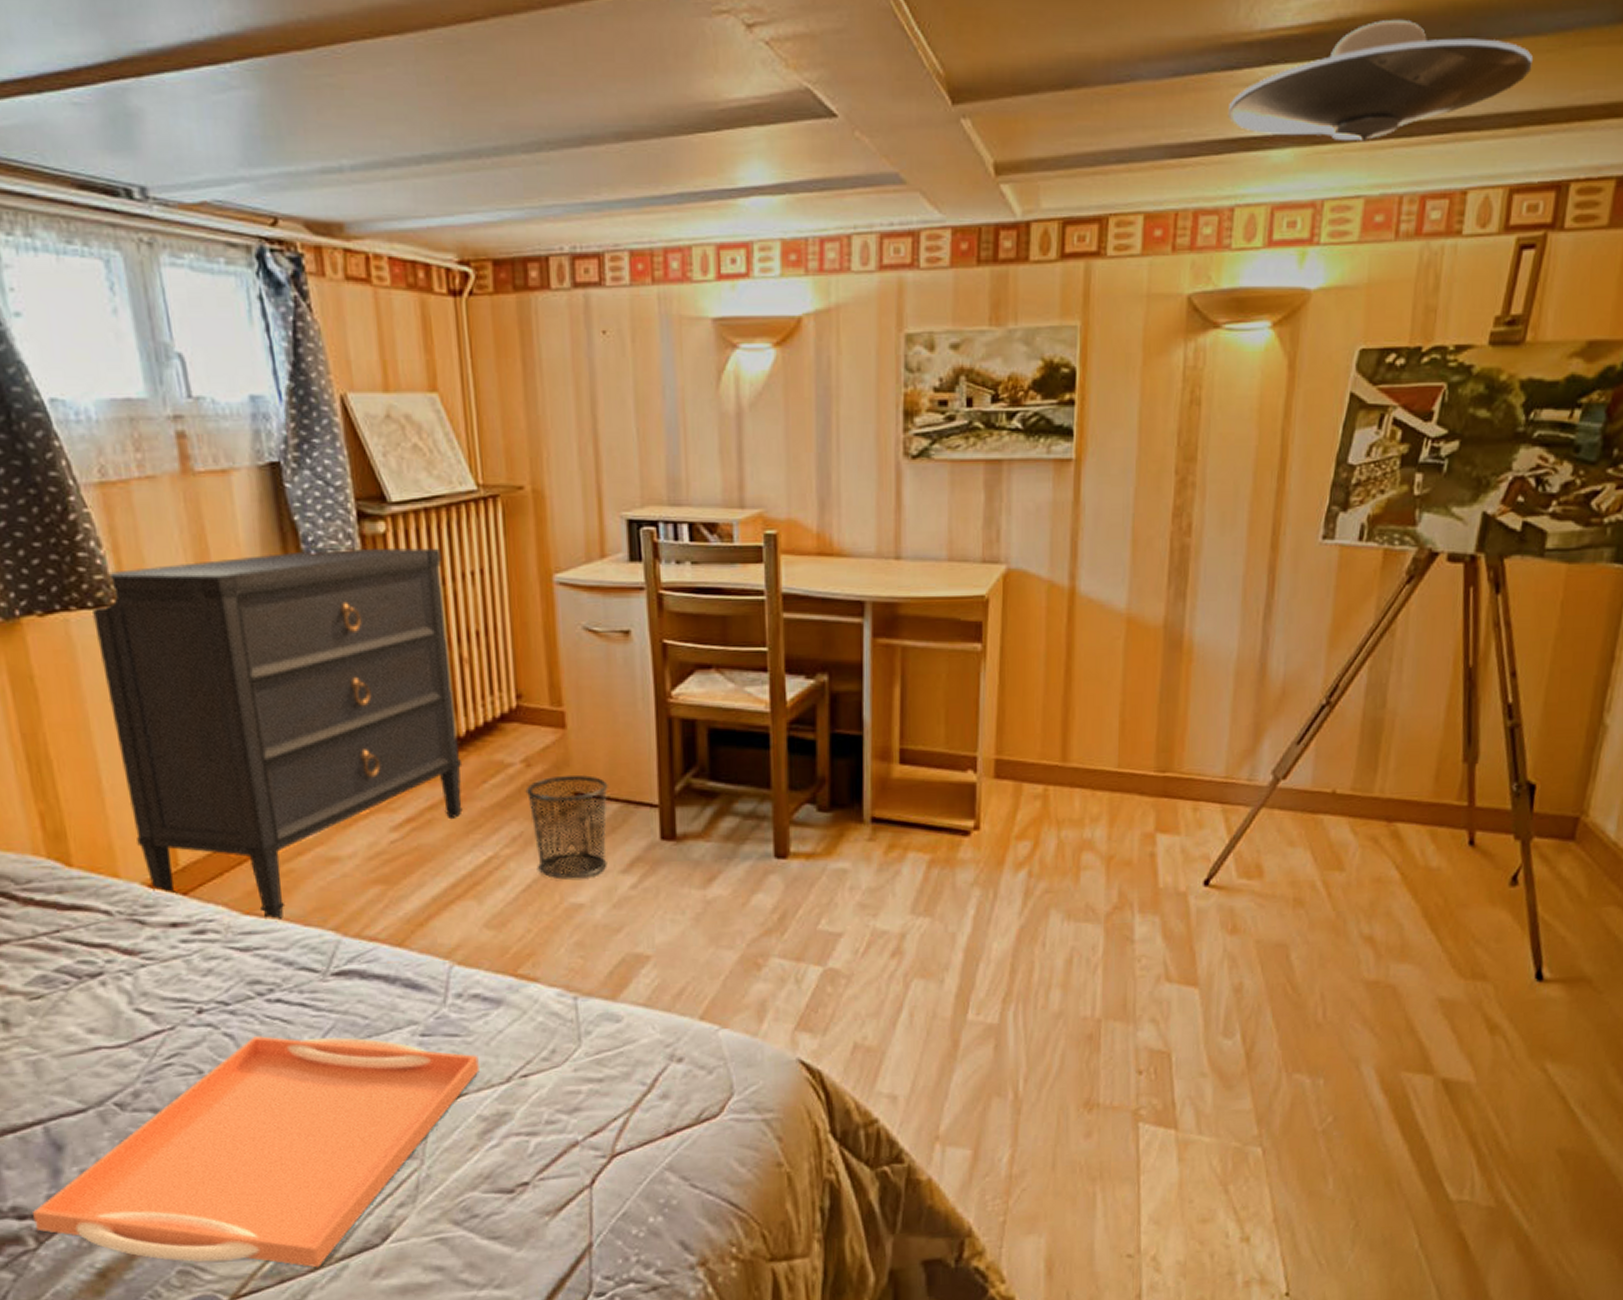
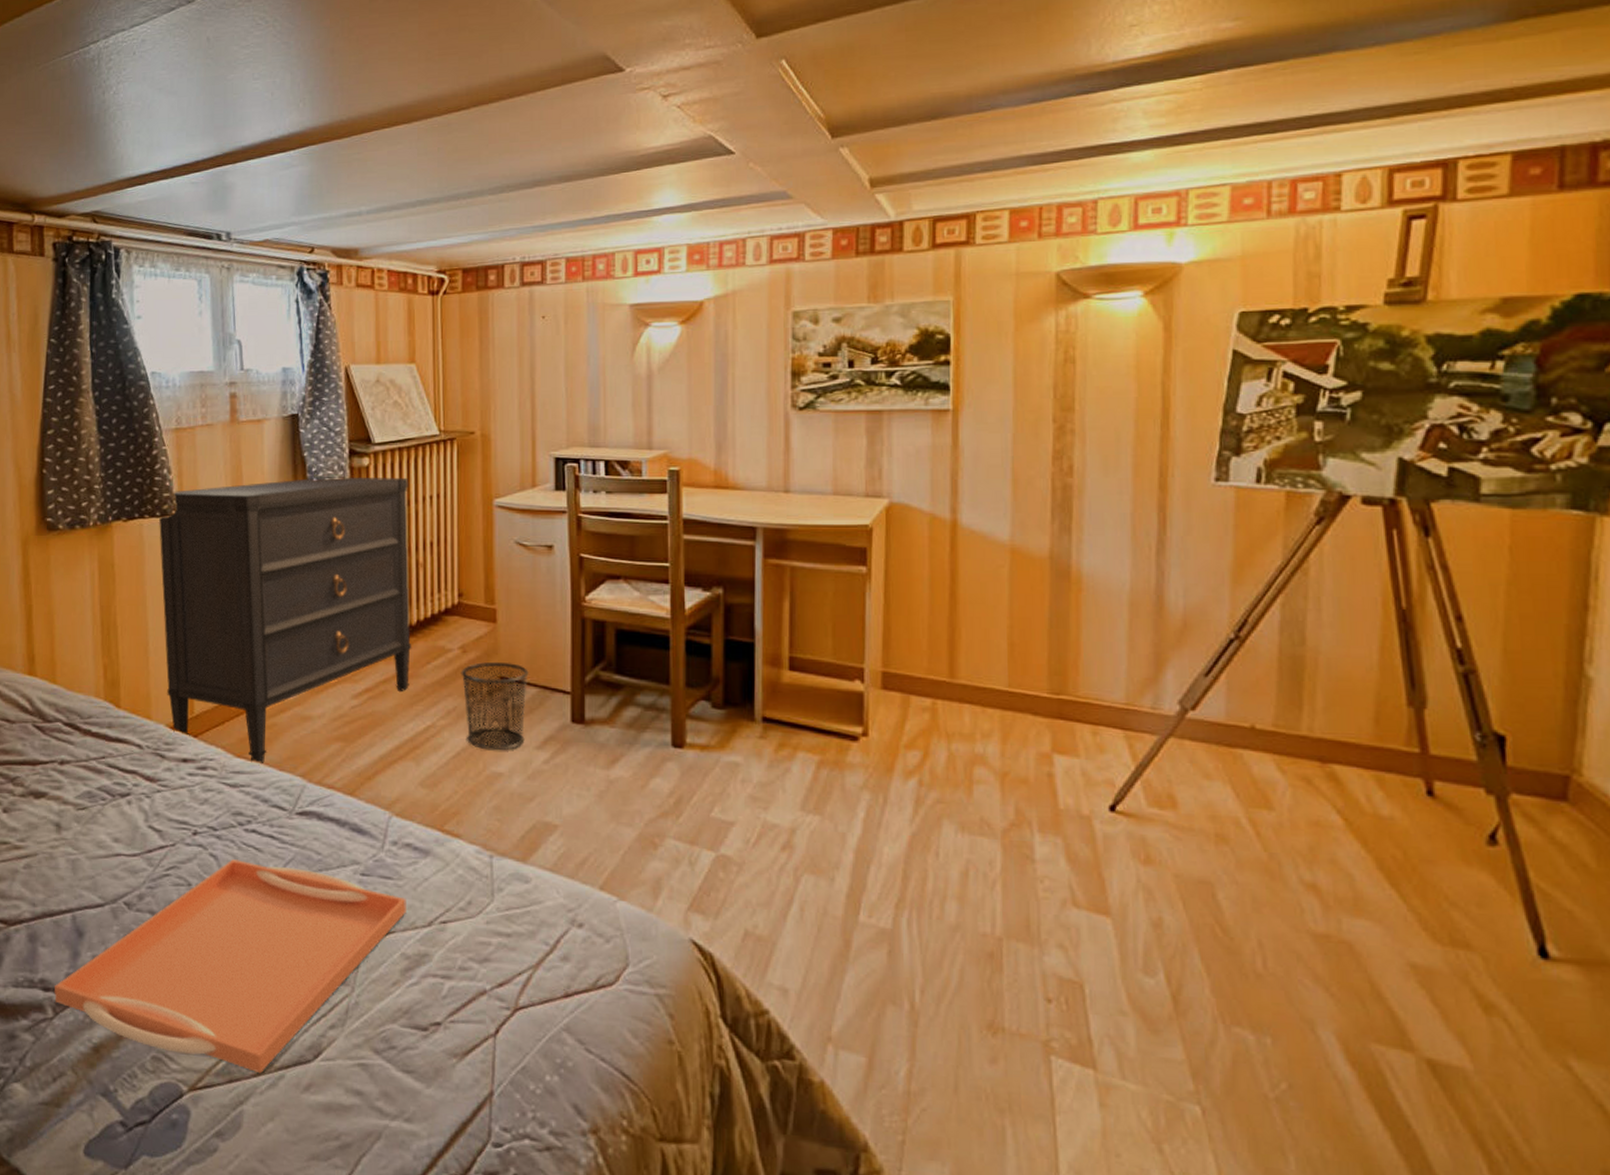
ceiling light: present [1227,19,1533,142] -> none [1085,41,1399,141]

